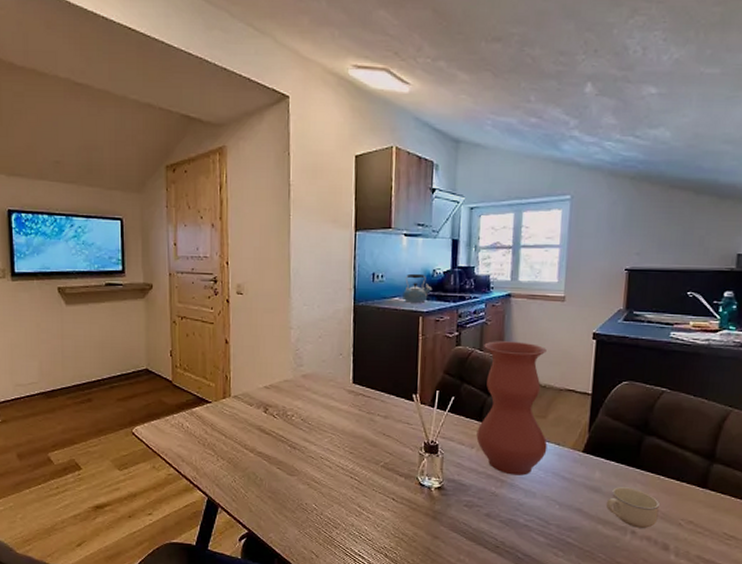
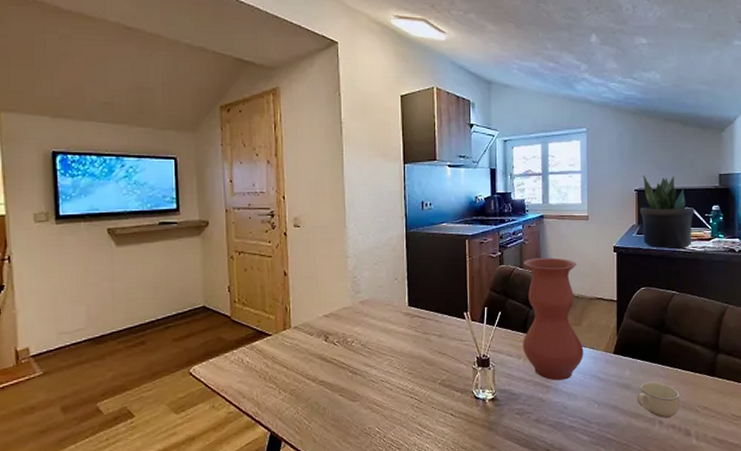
kettle: present [403,273,433,303] -> none [450,200,476,227]
planter: none [629,252,700,340] -> present [640,175,694,249]

